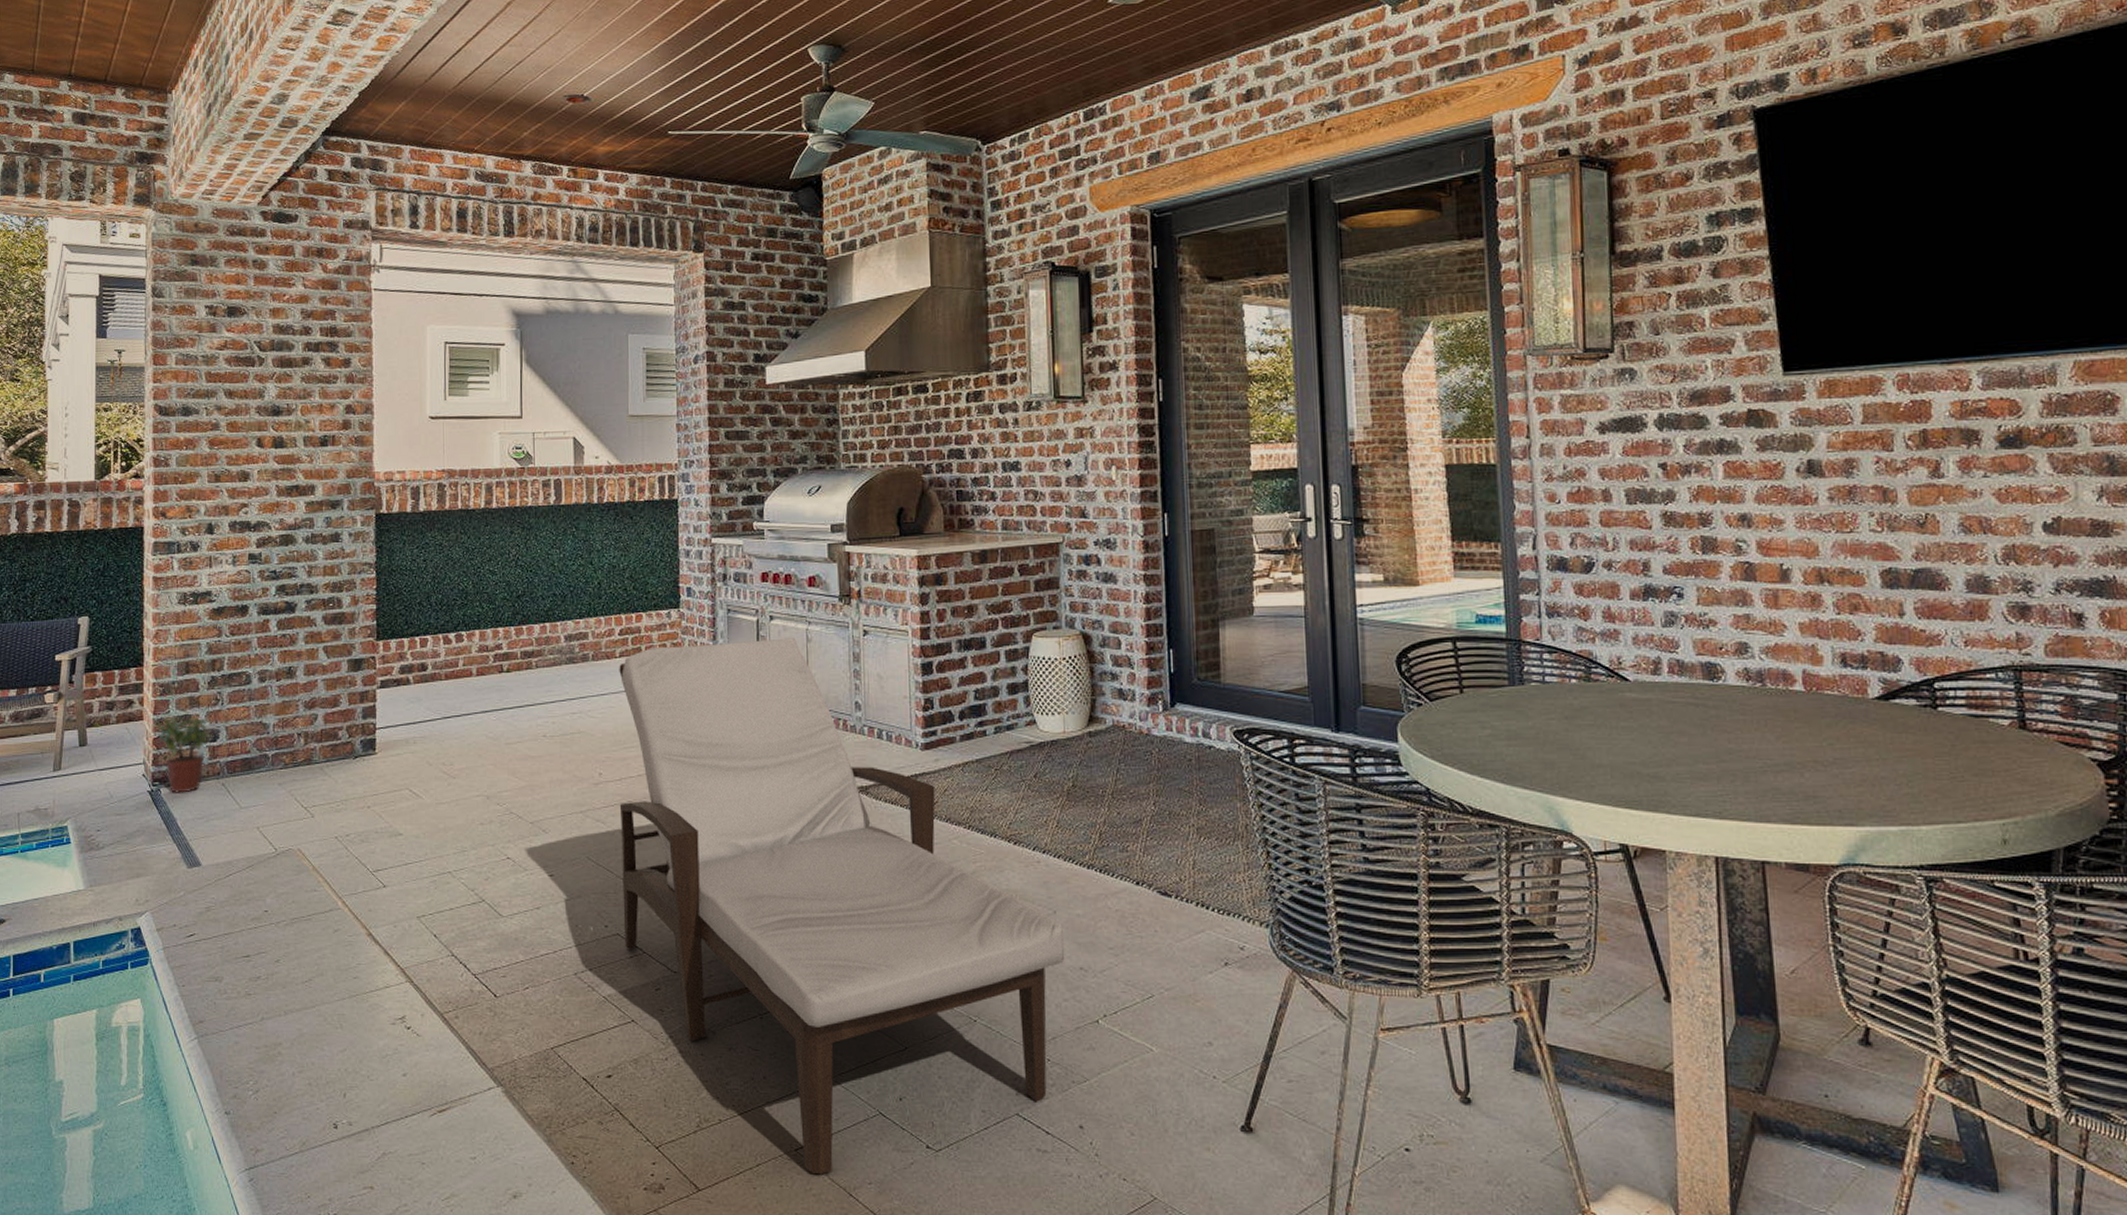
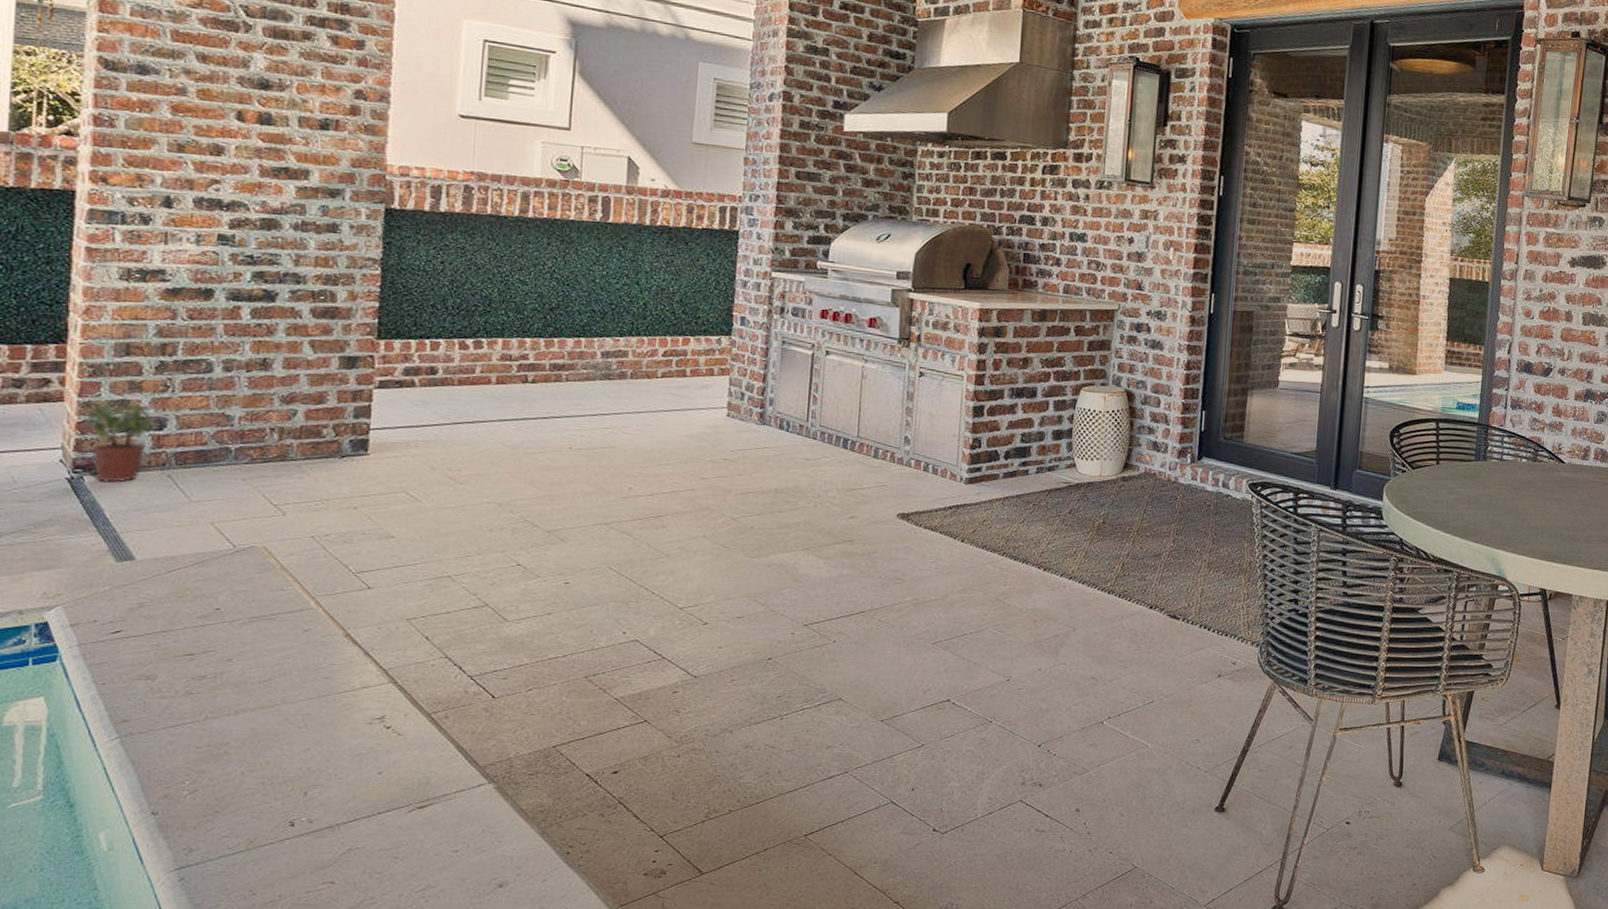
chaise longue: present [619,638,1064,1175] -> none [643,370,1080,857]

